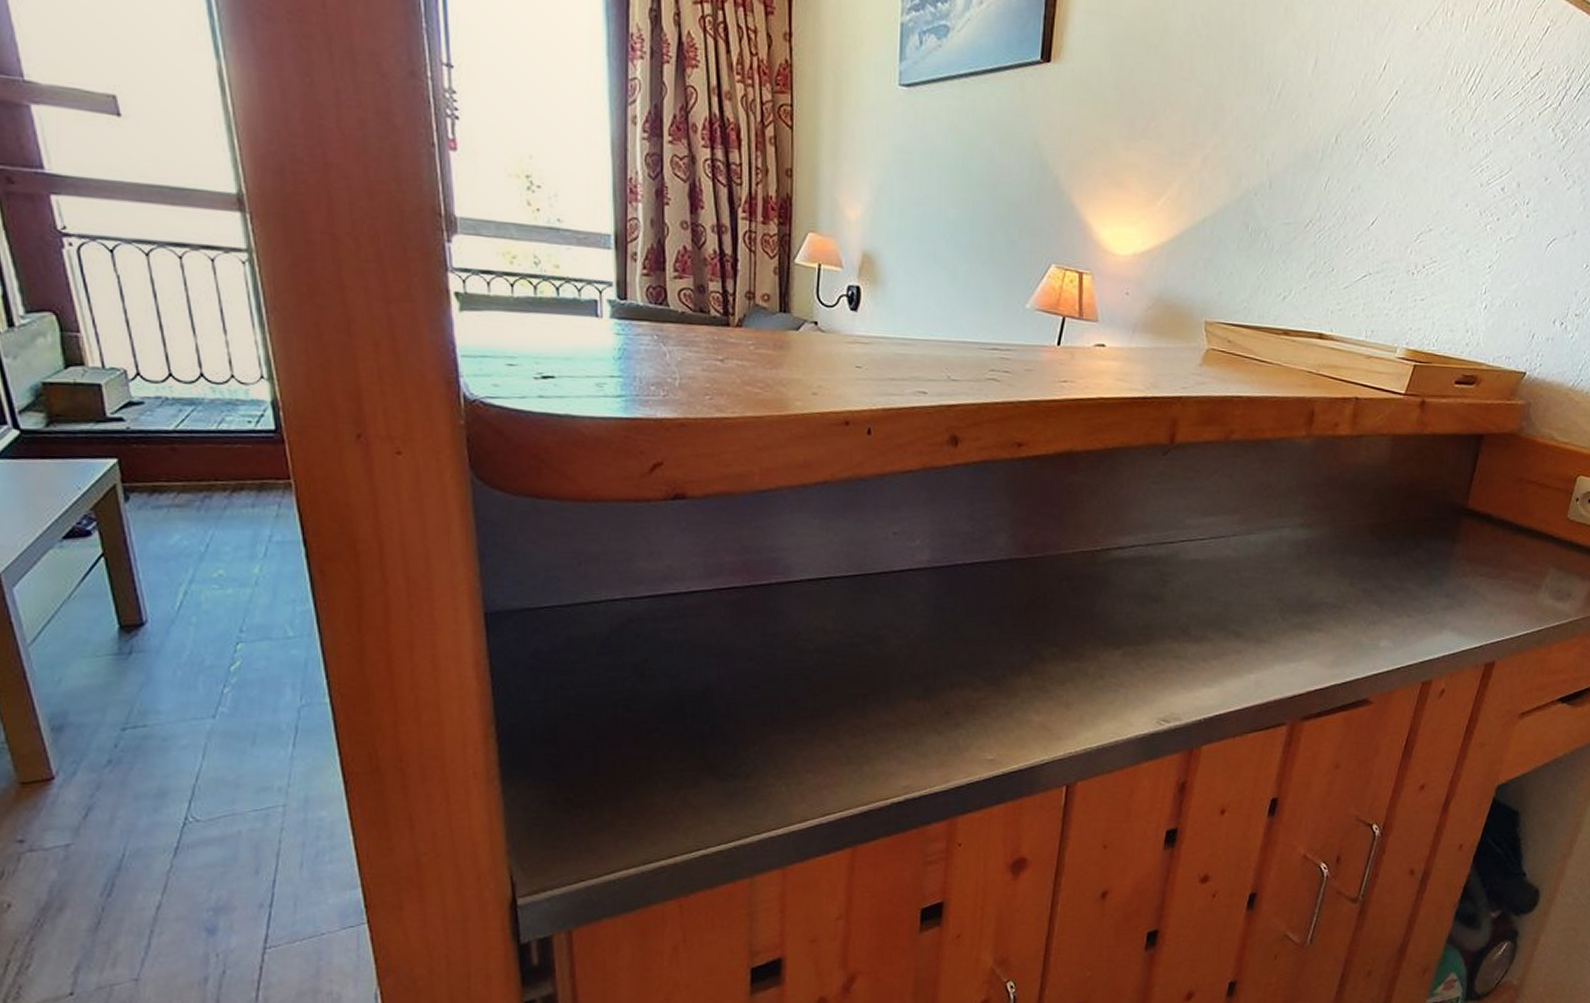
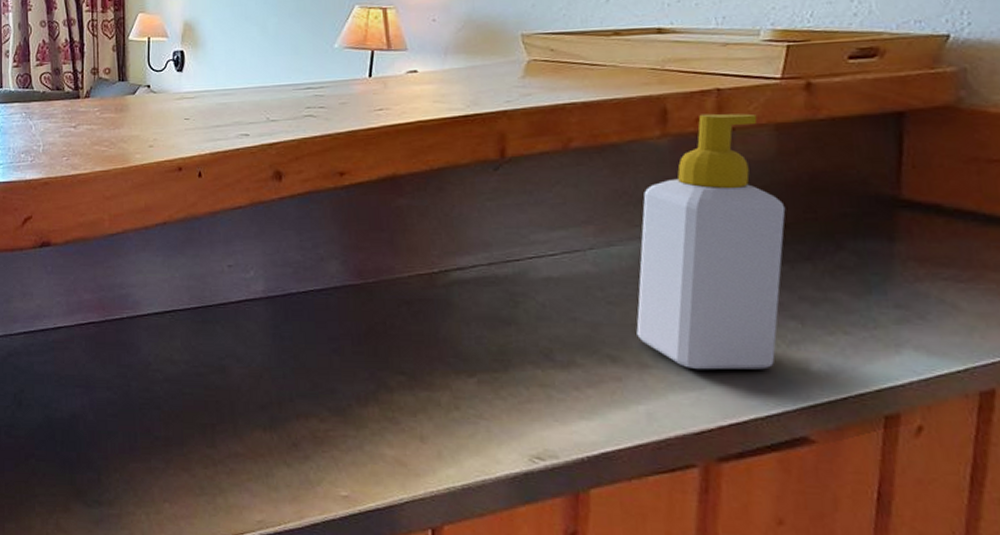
soap bottle: none [1259,419,1387,645] -> present [636,113,786,370]

